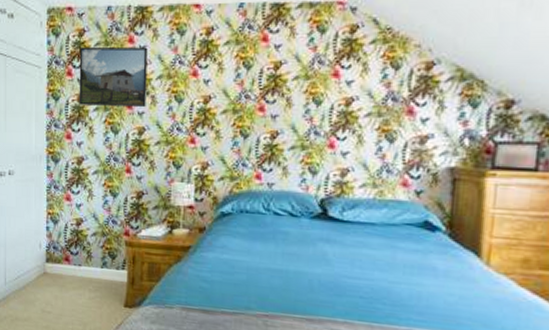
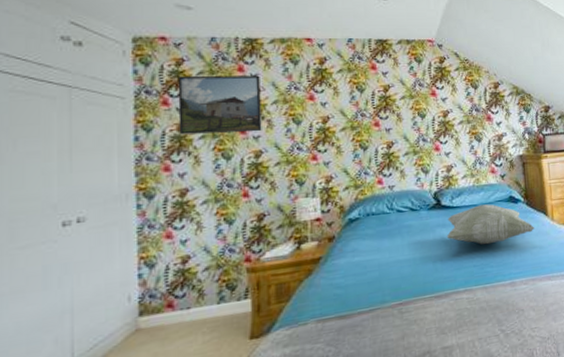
decorative pillow: none [329,224,456,277] -> present [446,204,534,245]

